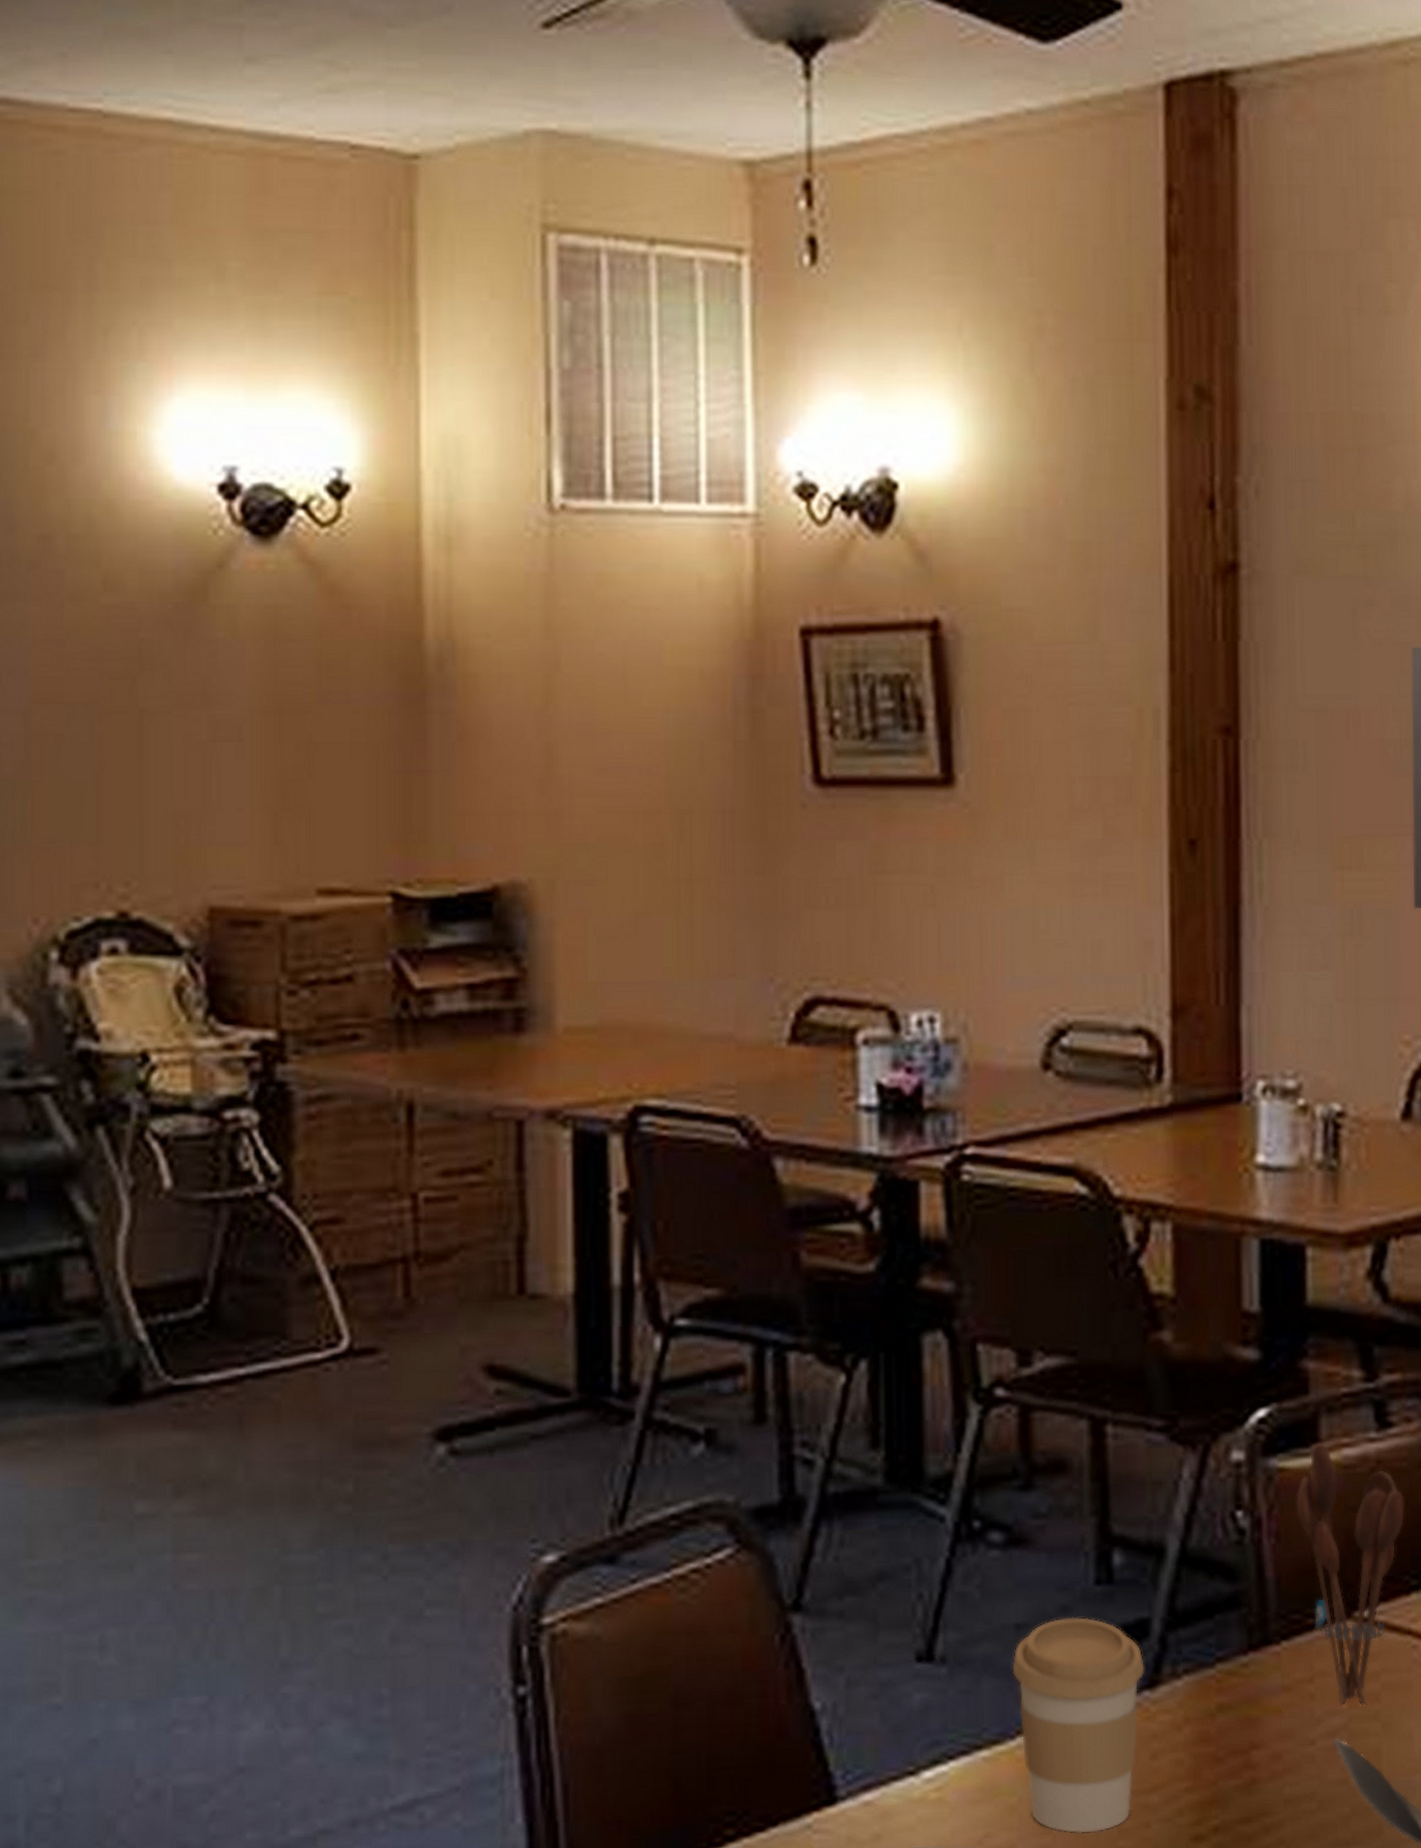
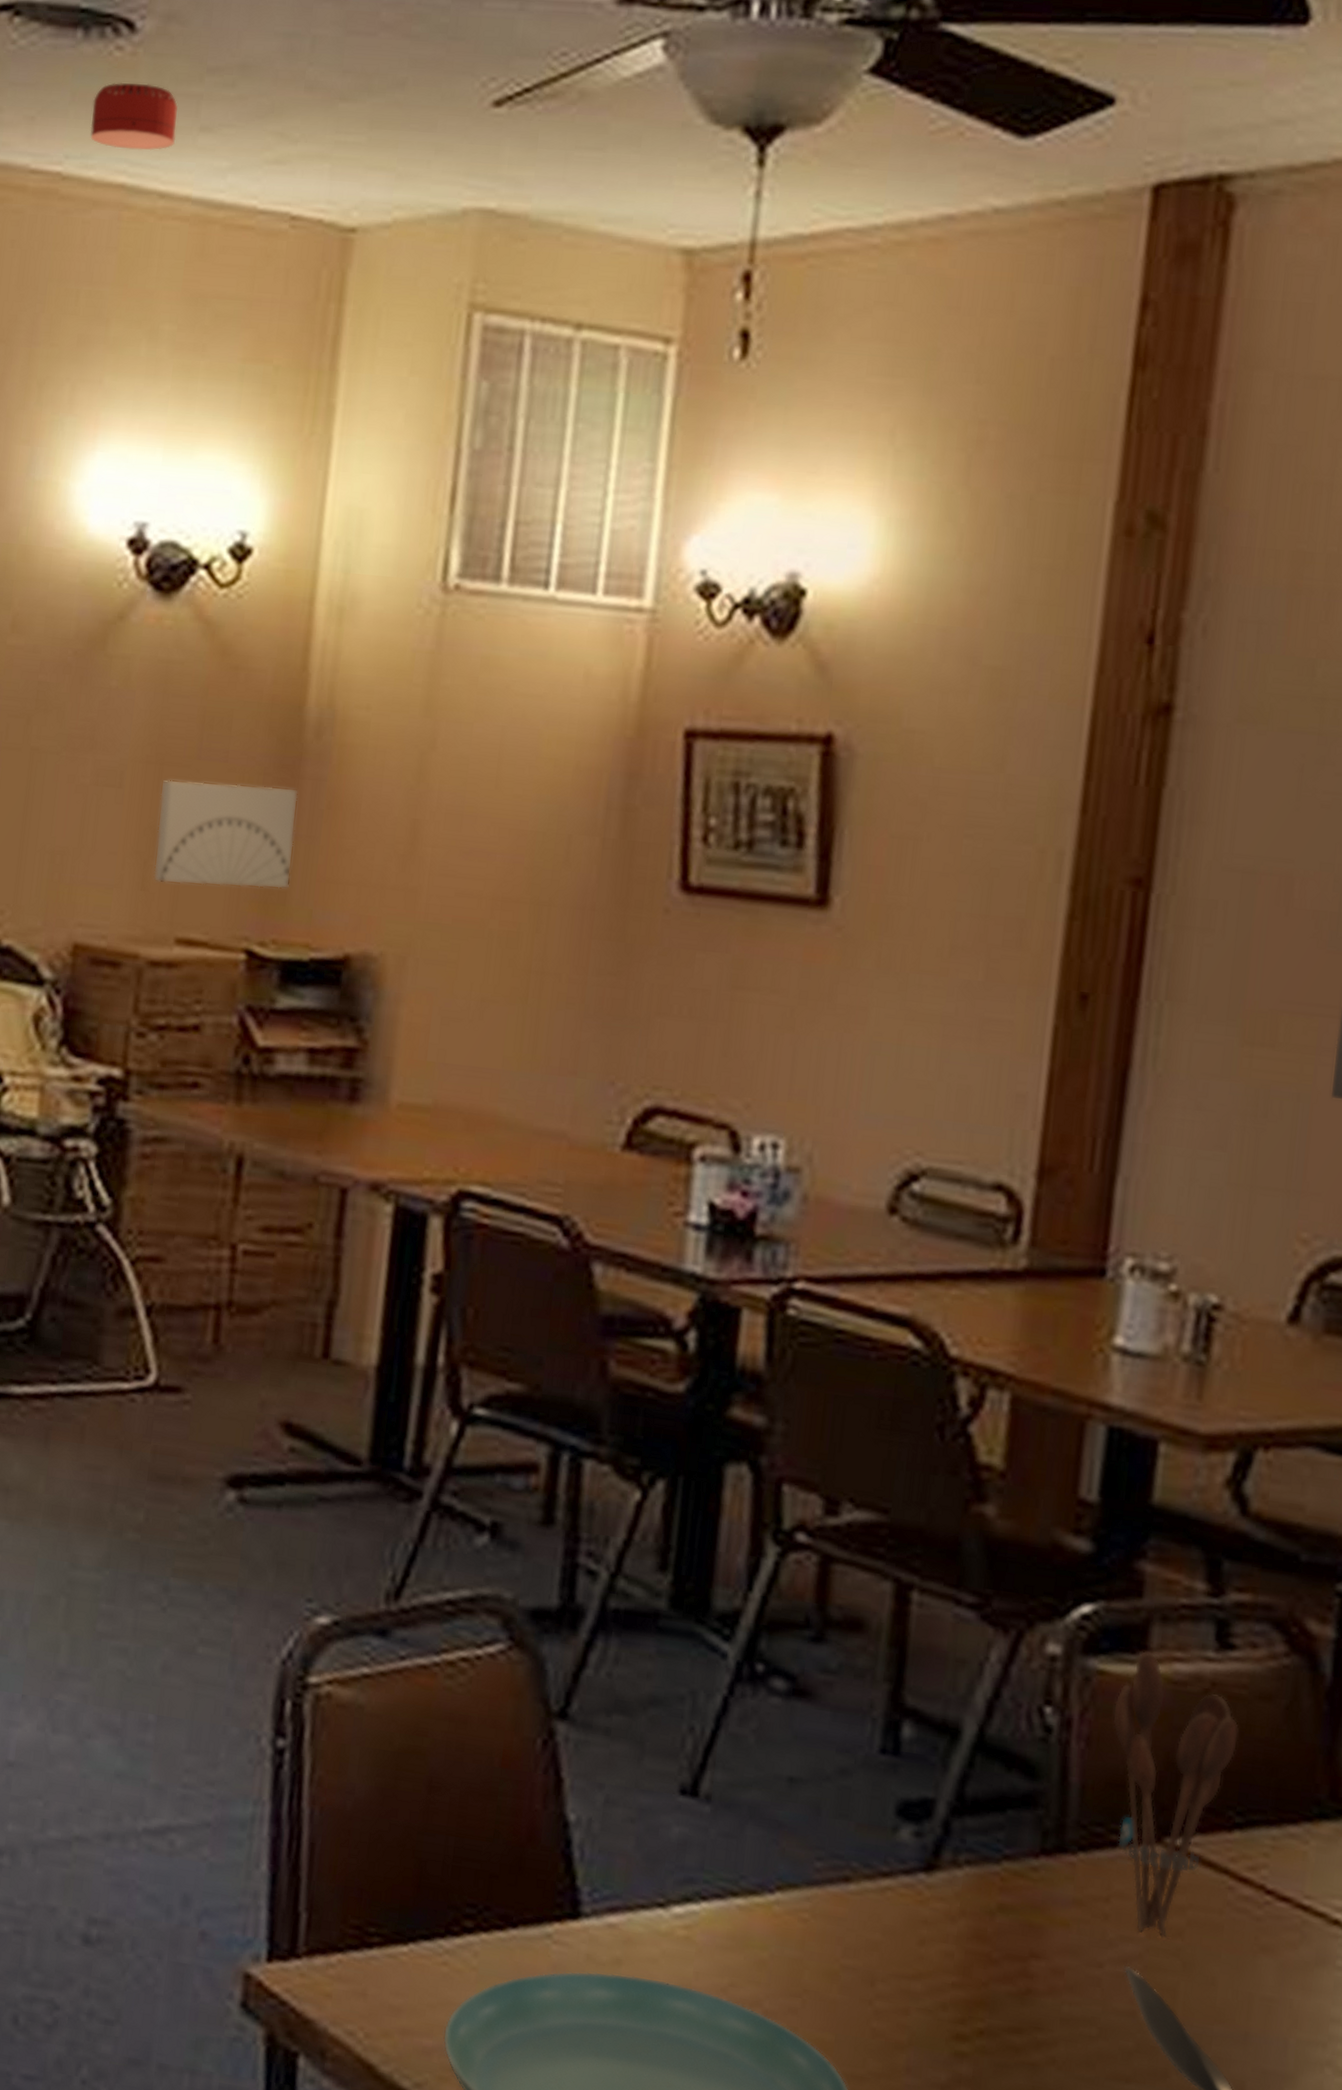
smoke detector: none [128,14,221,84] -> present [90,82,178,151]
wall art: none [282,723,429,834] -> present [153,779,298,890]
coffee cup: present [1012,1617,1145,1834] -> none [779,1779,924,2008]

